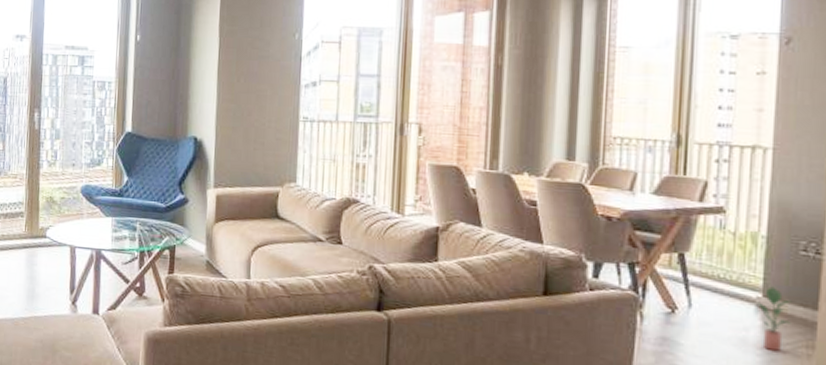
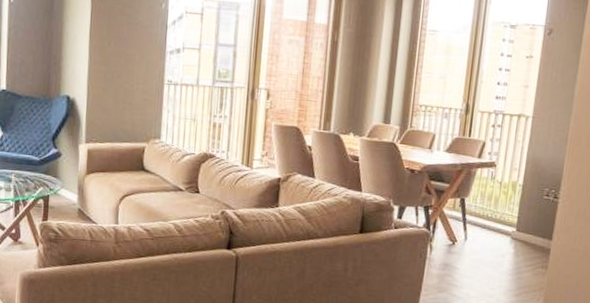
potted plant: present [757,286,792,351] -> none [512,223,535,271]

